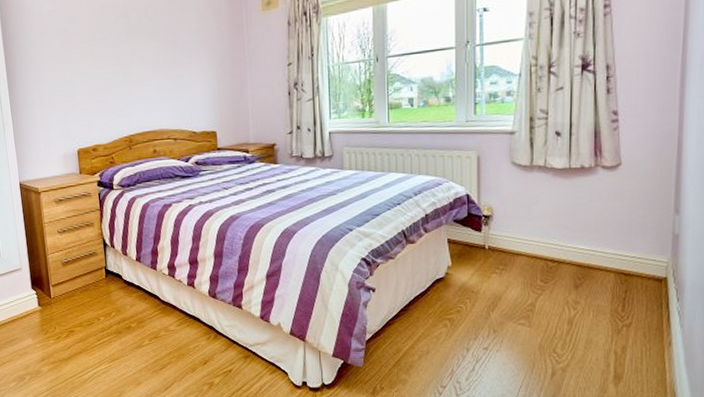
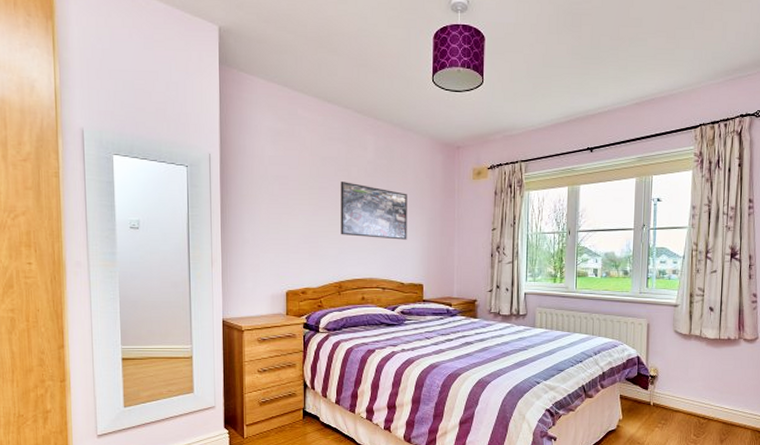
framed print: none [121,29,196,87] -> present [340,182,407,240]

